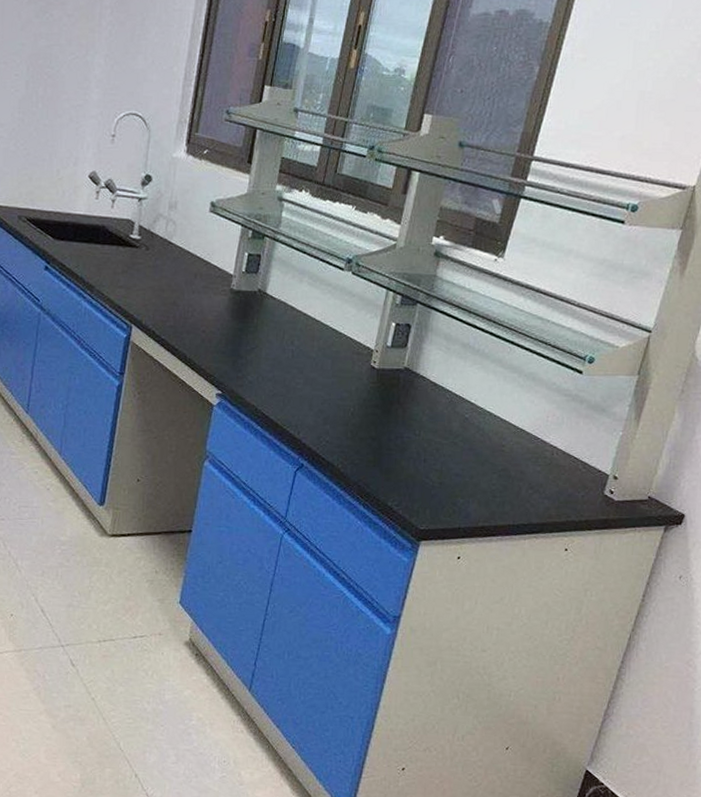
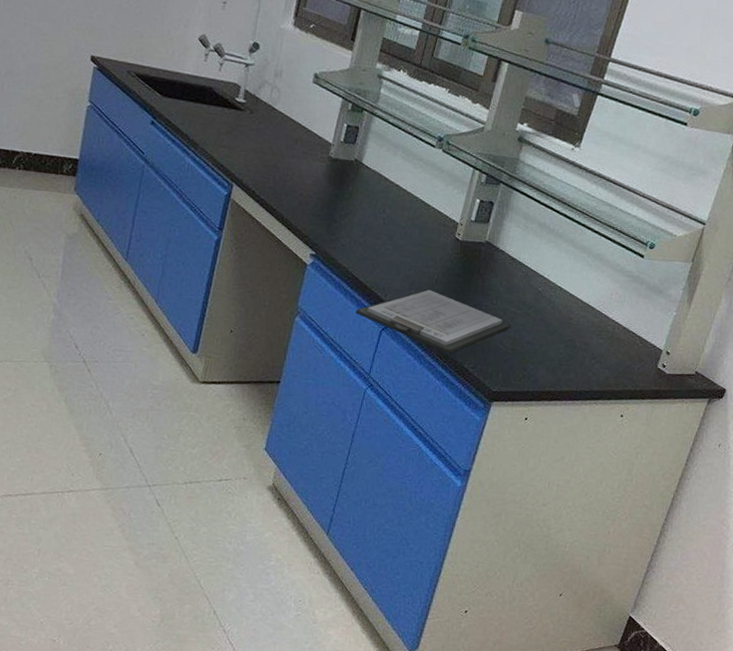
clipboard: none [267,424,437,492] -> present [355,289,512,354]

